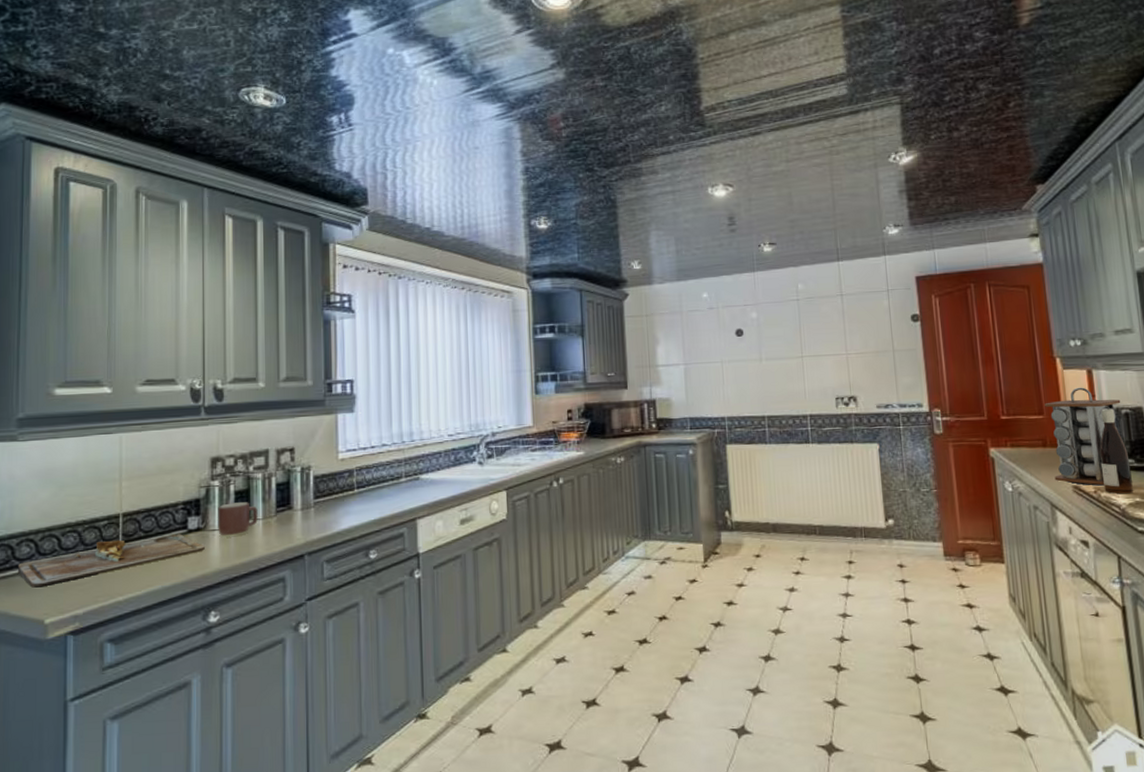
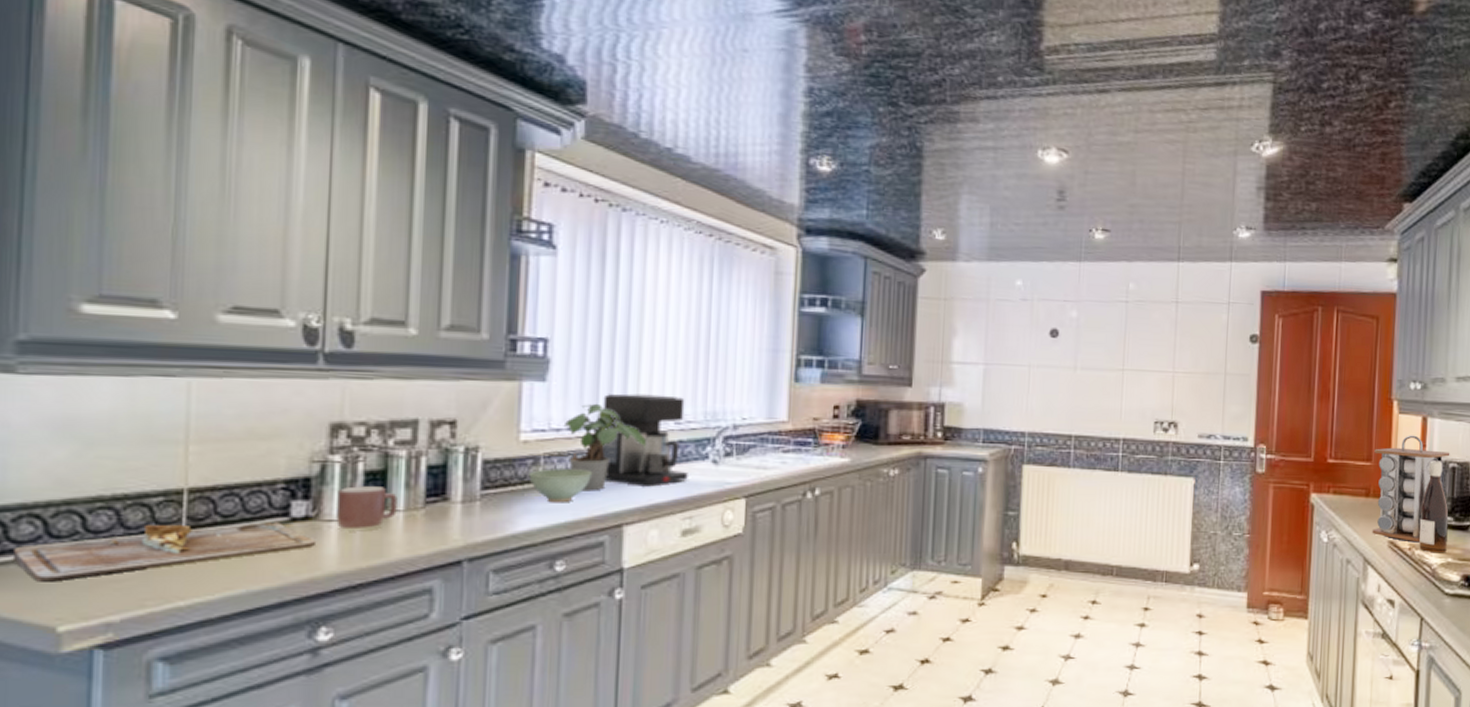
bowl: none [346,477,392,505] -> present [529,469,593,503]
potted plant: none [368,425,428,494] -> present [563,403,646,491]
coffee maker: none [395,414,461,486] -> present [602,393,688,485]

